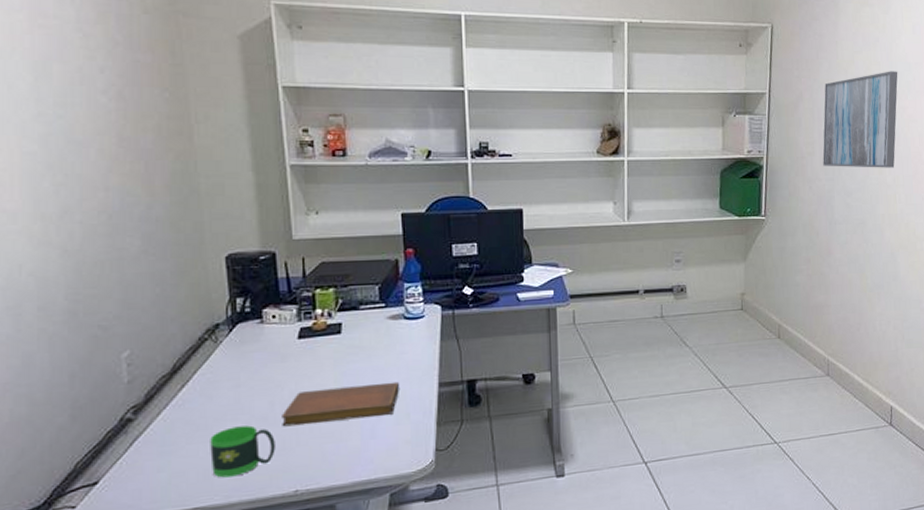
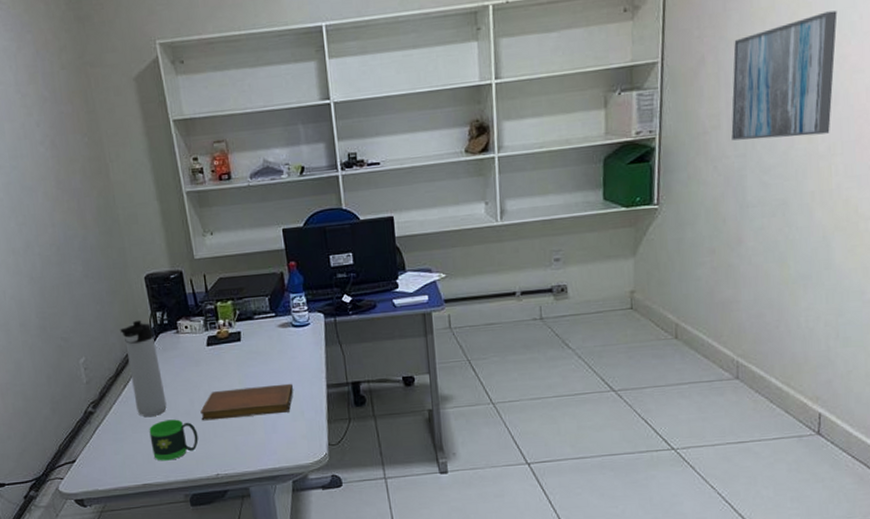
thermos bottle: none [184,306,237,423] -> present [120,320,167,417]

